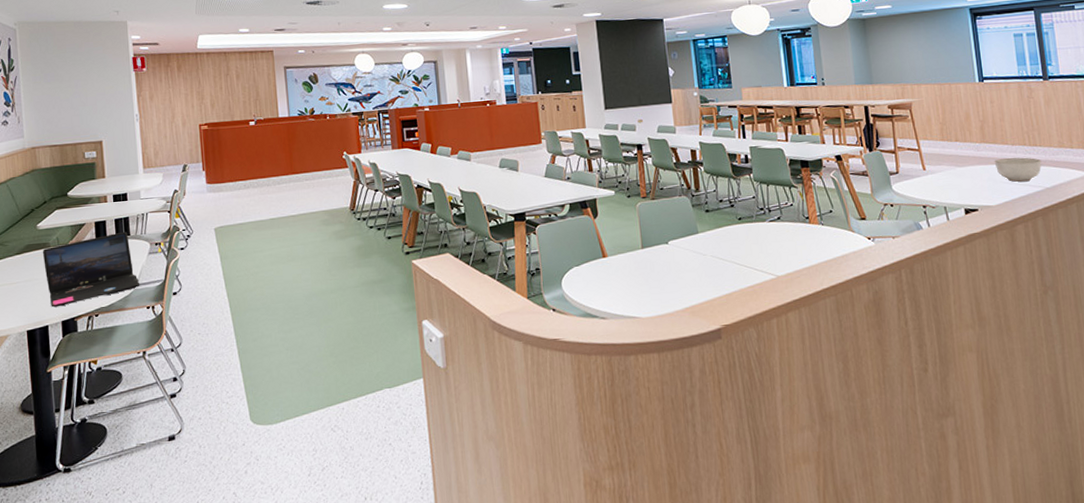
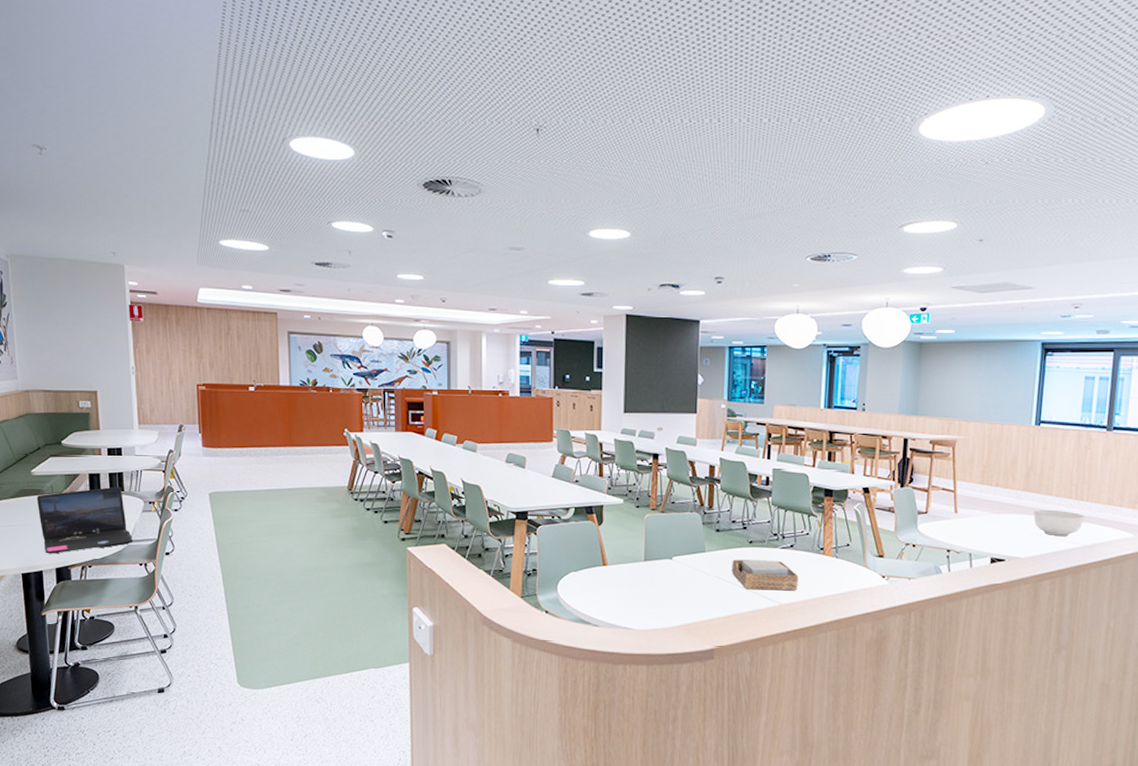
napkin holder: none [725,234,791,265] -> present [731,559,799,591]

